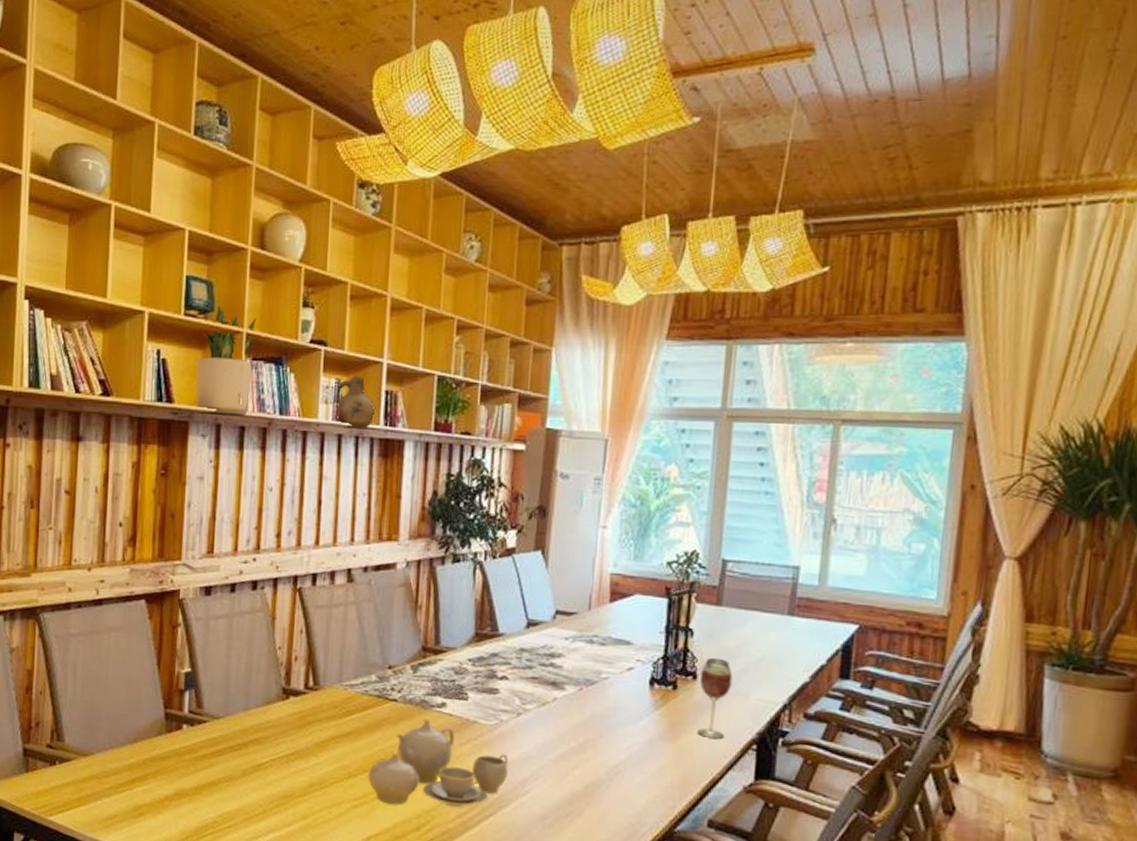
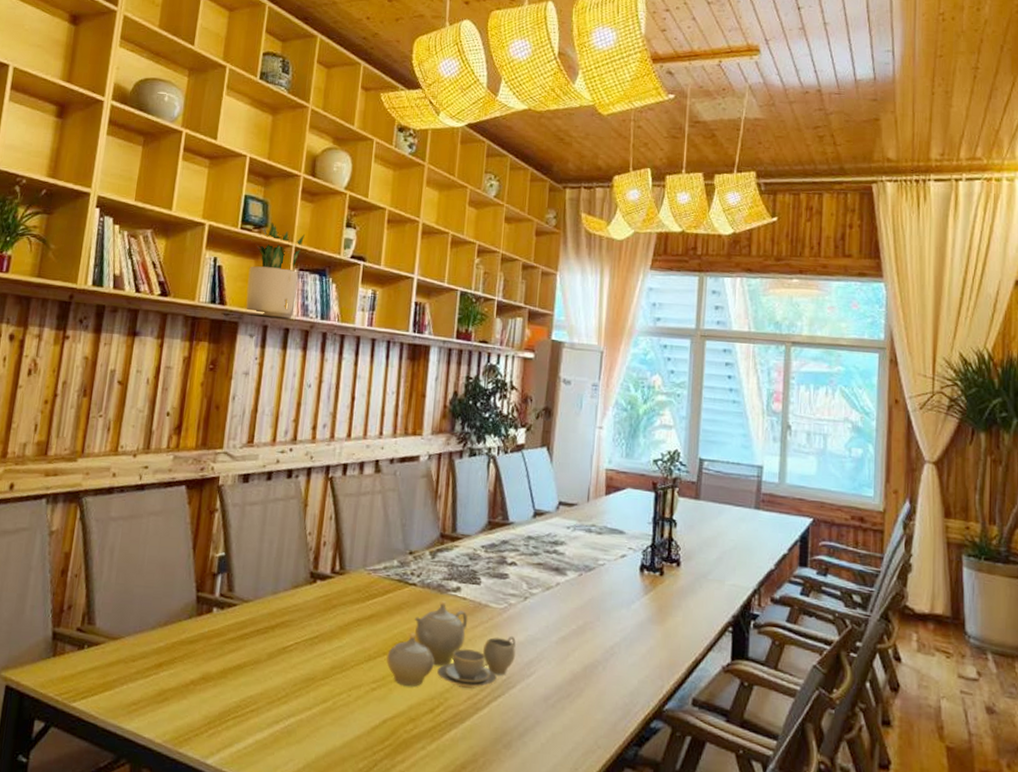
ceramic jug: present [334,376,376,429] -> none [369,289,406,335]
wineglass: present [697,657,733,739] -> none [681,546,711,621]

